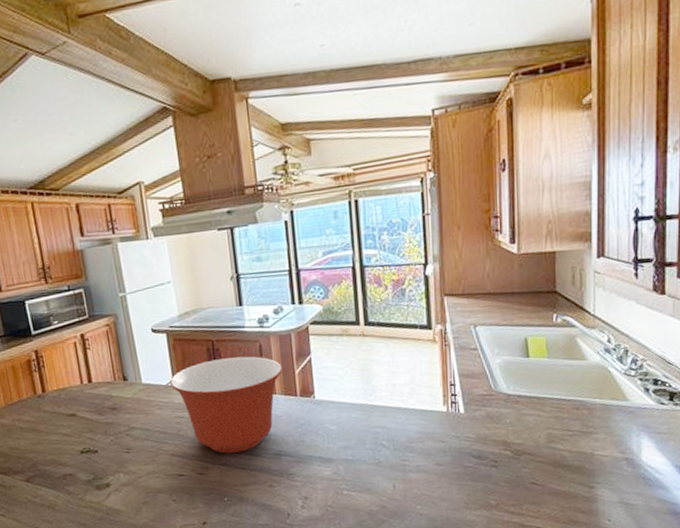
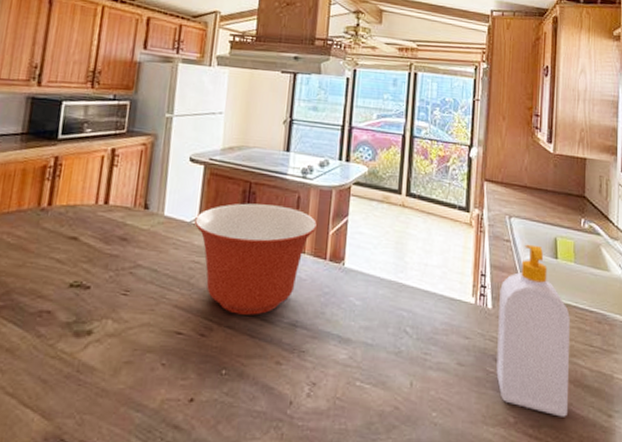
soap bottle: none [471,348,549,495] -> present [496,244,570,417]

